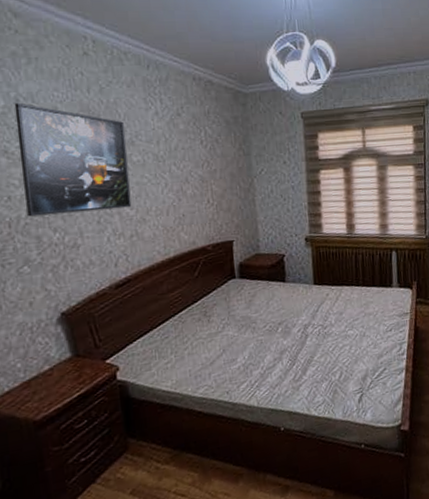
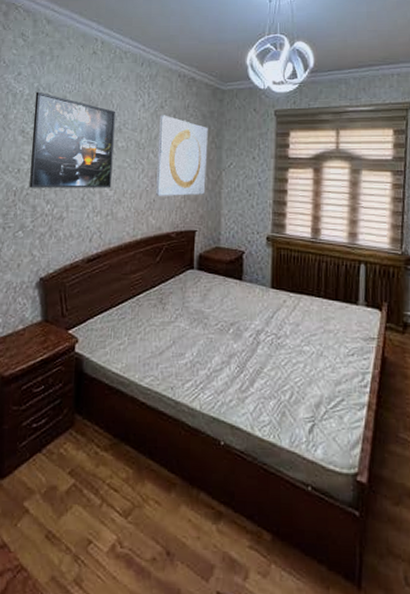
wall art: none [177,123,239,210] -> present [155,115,208,196]

